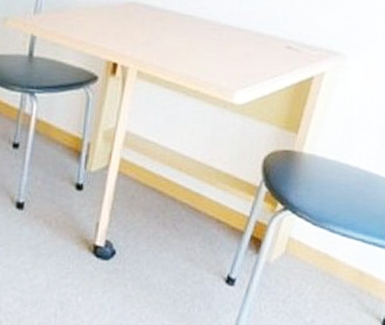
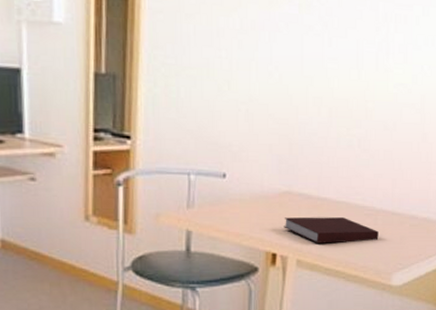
notebook: none [127,27,223,57] -> present [284,217,379,243]

